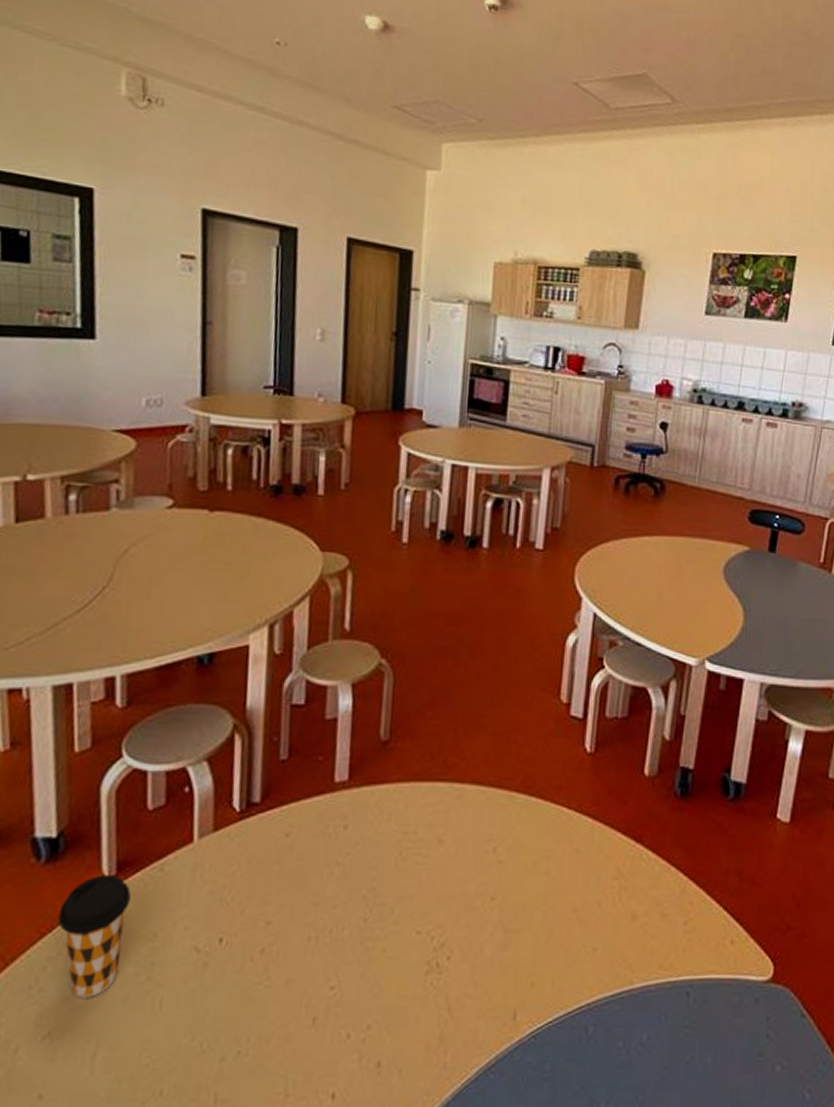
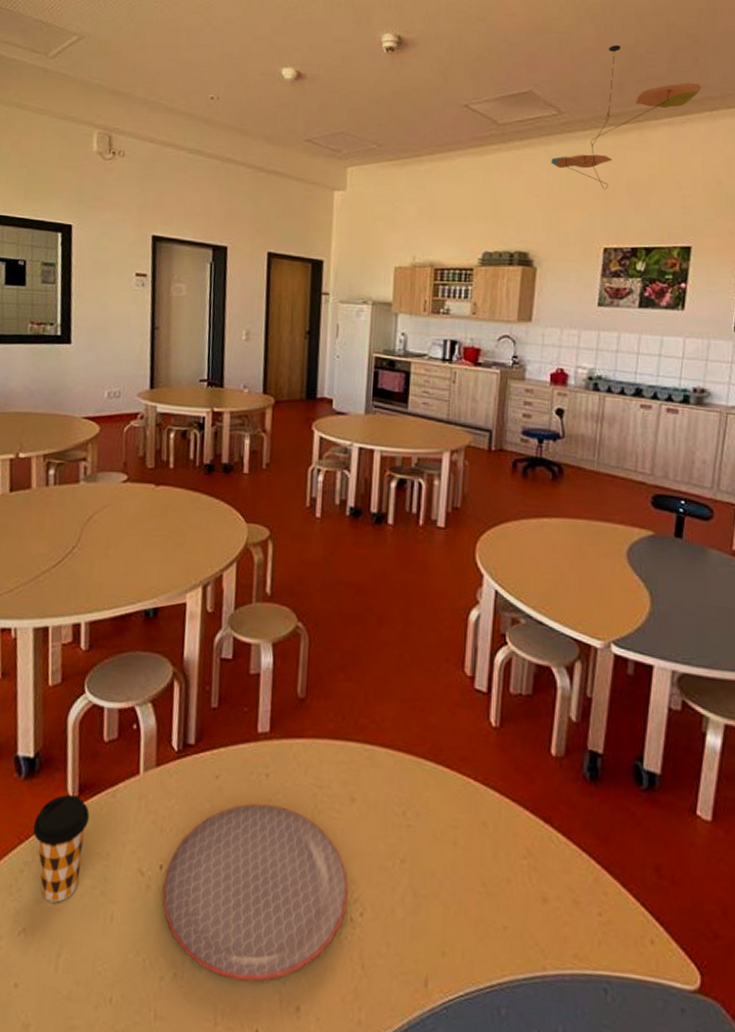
plate: none [222,858,435,1047] -> present [162,803,348,982]
ceiling mobile: none [663,32,814,191] -> present [551,45,702,190]

